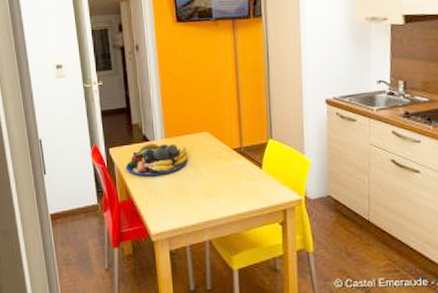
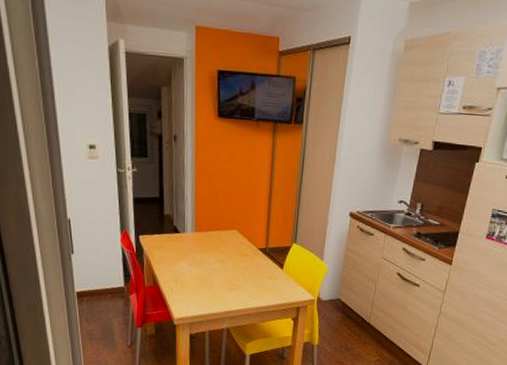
fruit bowl: present [125,143,189,177] -> none [154,234,216,266]

